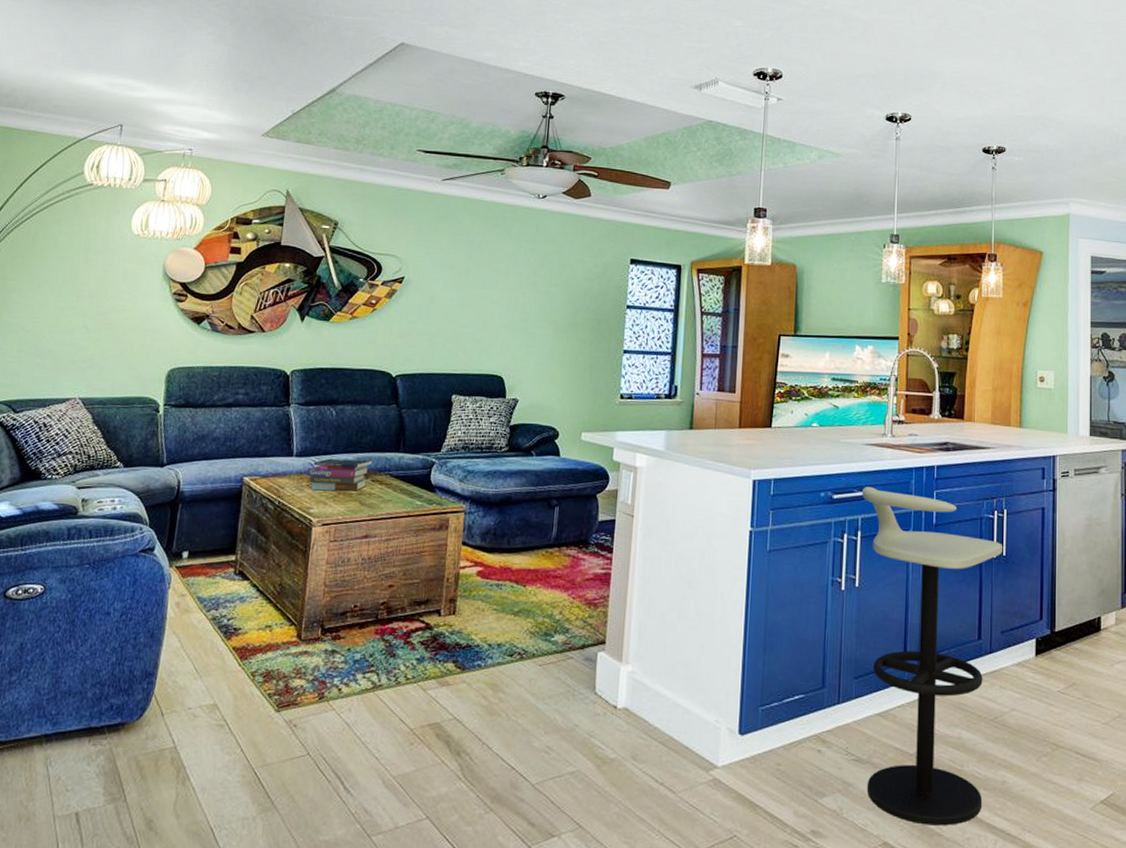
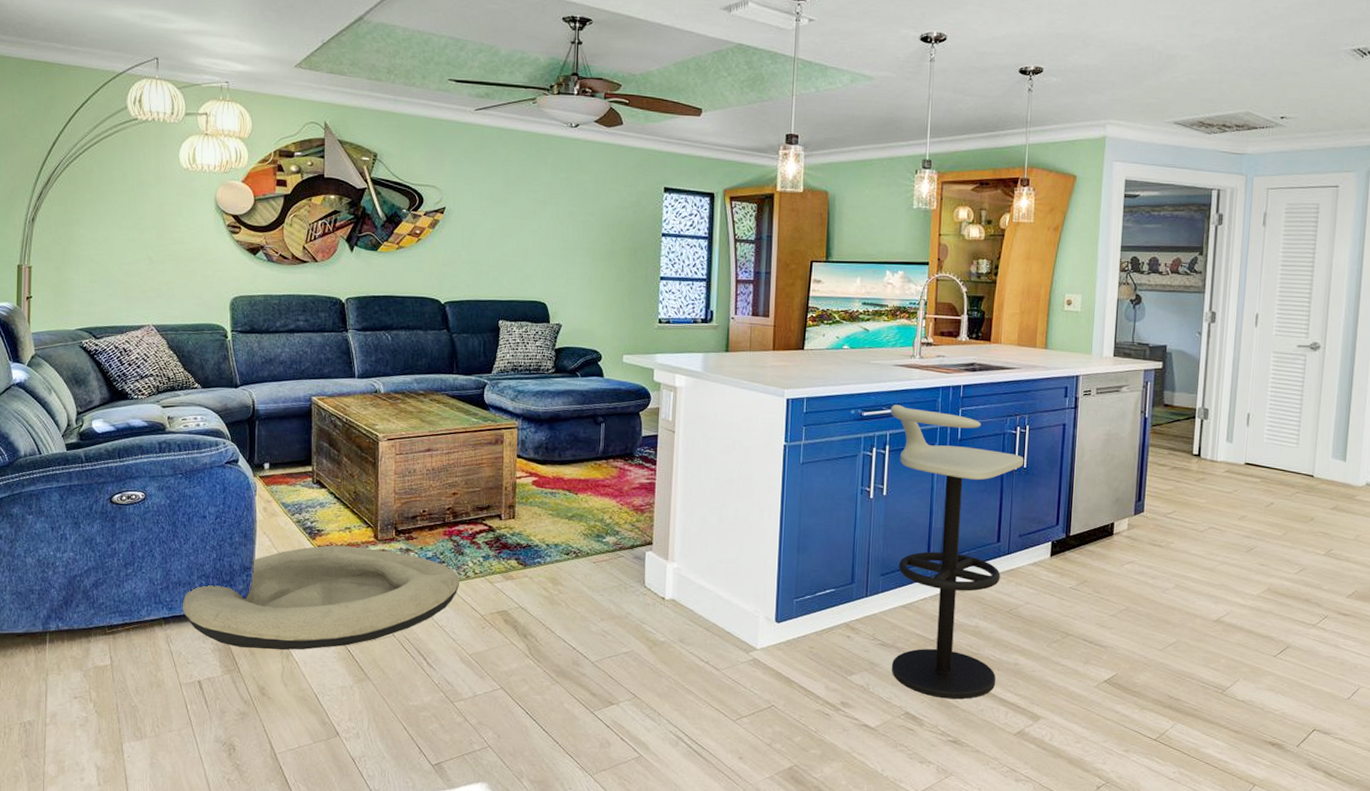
dog bed: none [68,646,389,774] -> present [182,545,459,650]
books: present [306,458,372,491] -> none [369,380,429,410]

